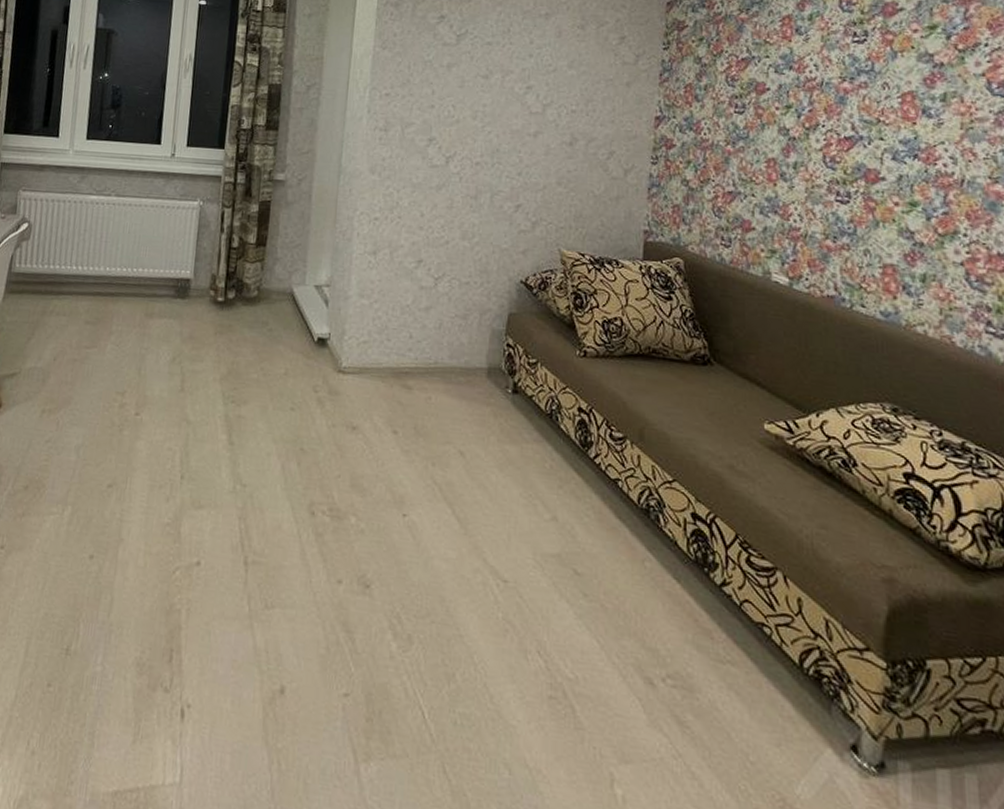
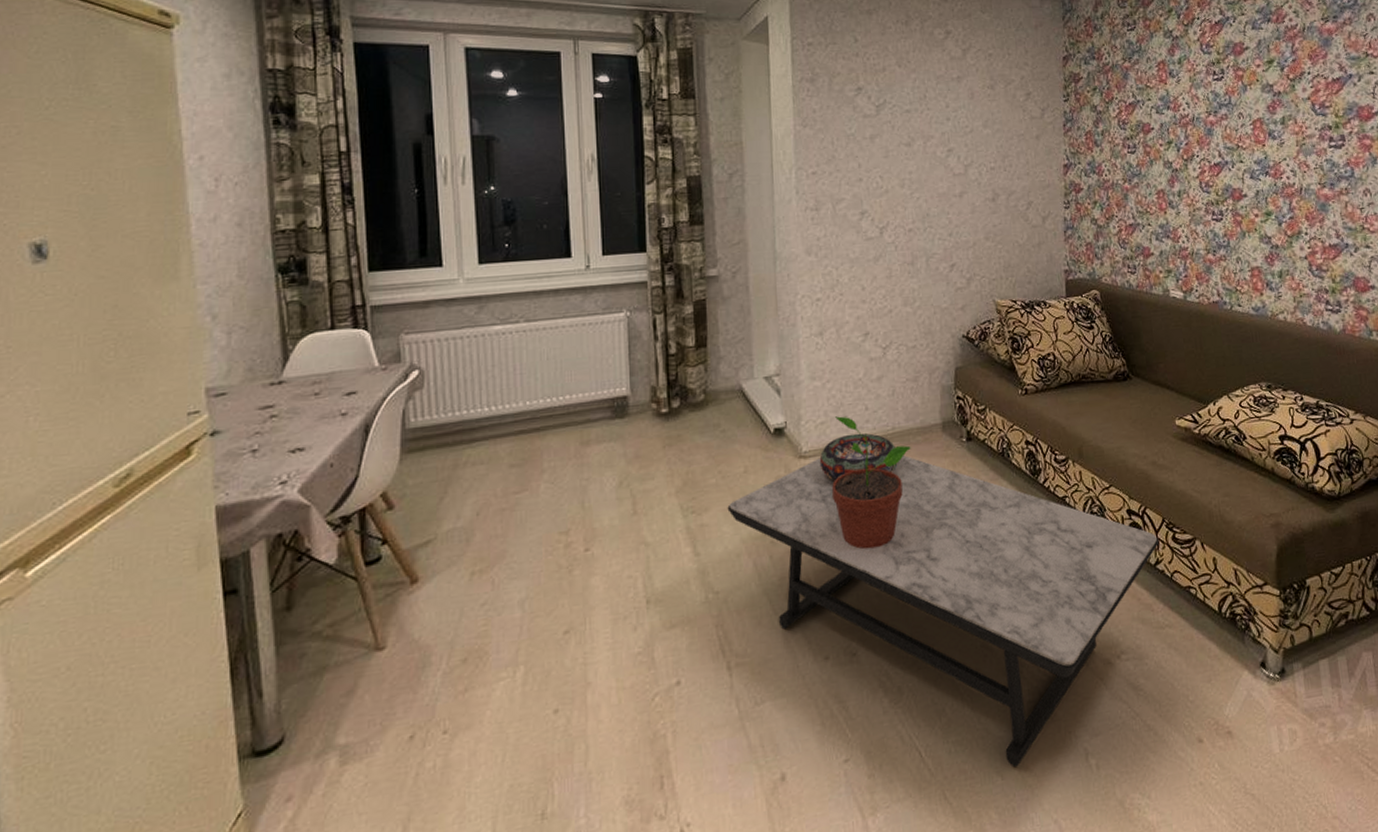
coffee table: none [264,376,729,766] -> present [727,456,1160,768]
decorative bowl: none [357,359,436,409] -> present [819,433,898,481]
potted plant: none [365,338,452,483] -> present [831,416,911,550]

